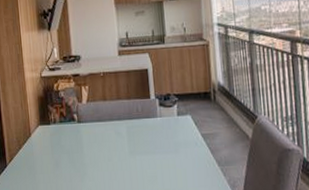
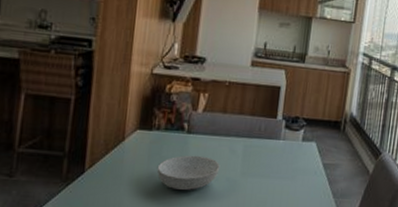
serving bowl: none [60,141,111,173] -> present [157,155,220,190]

